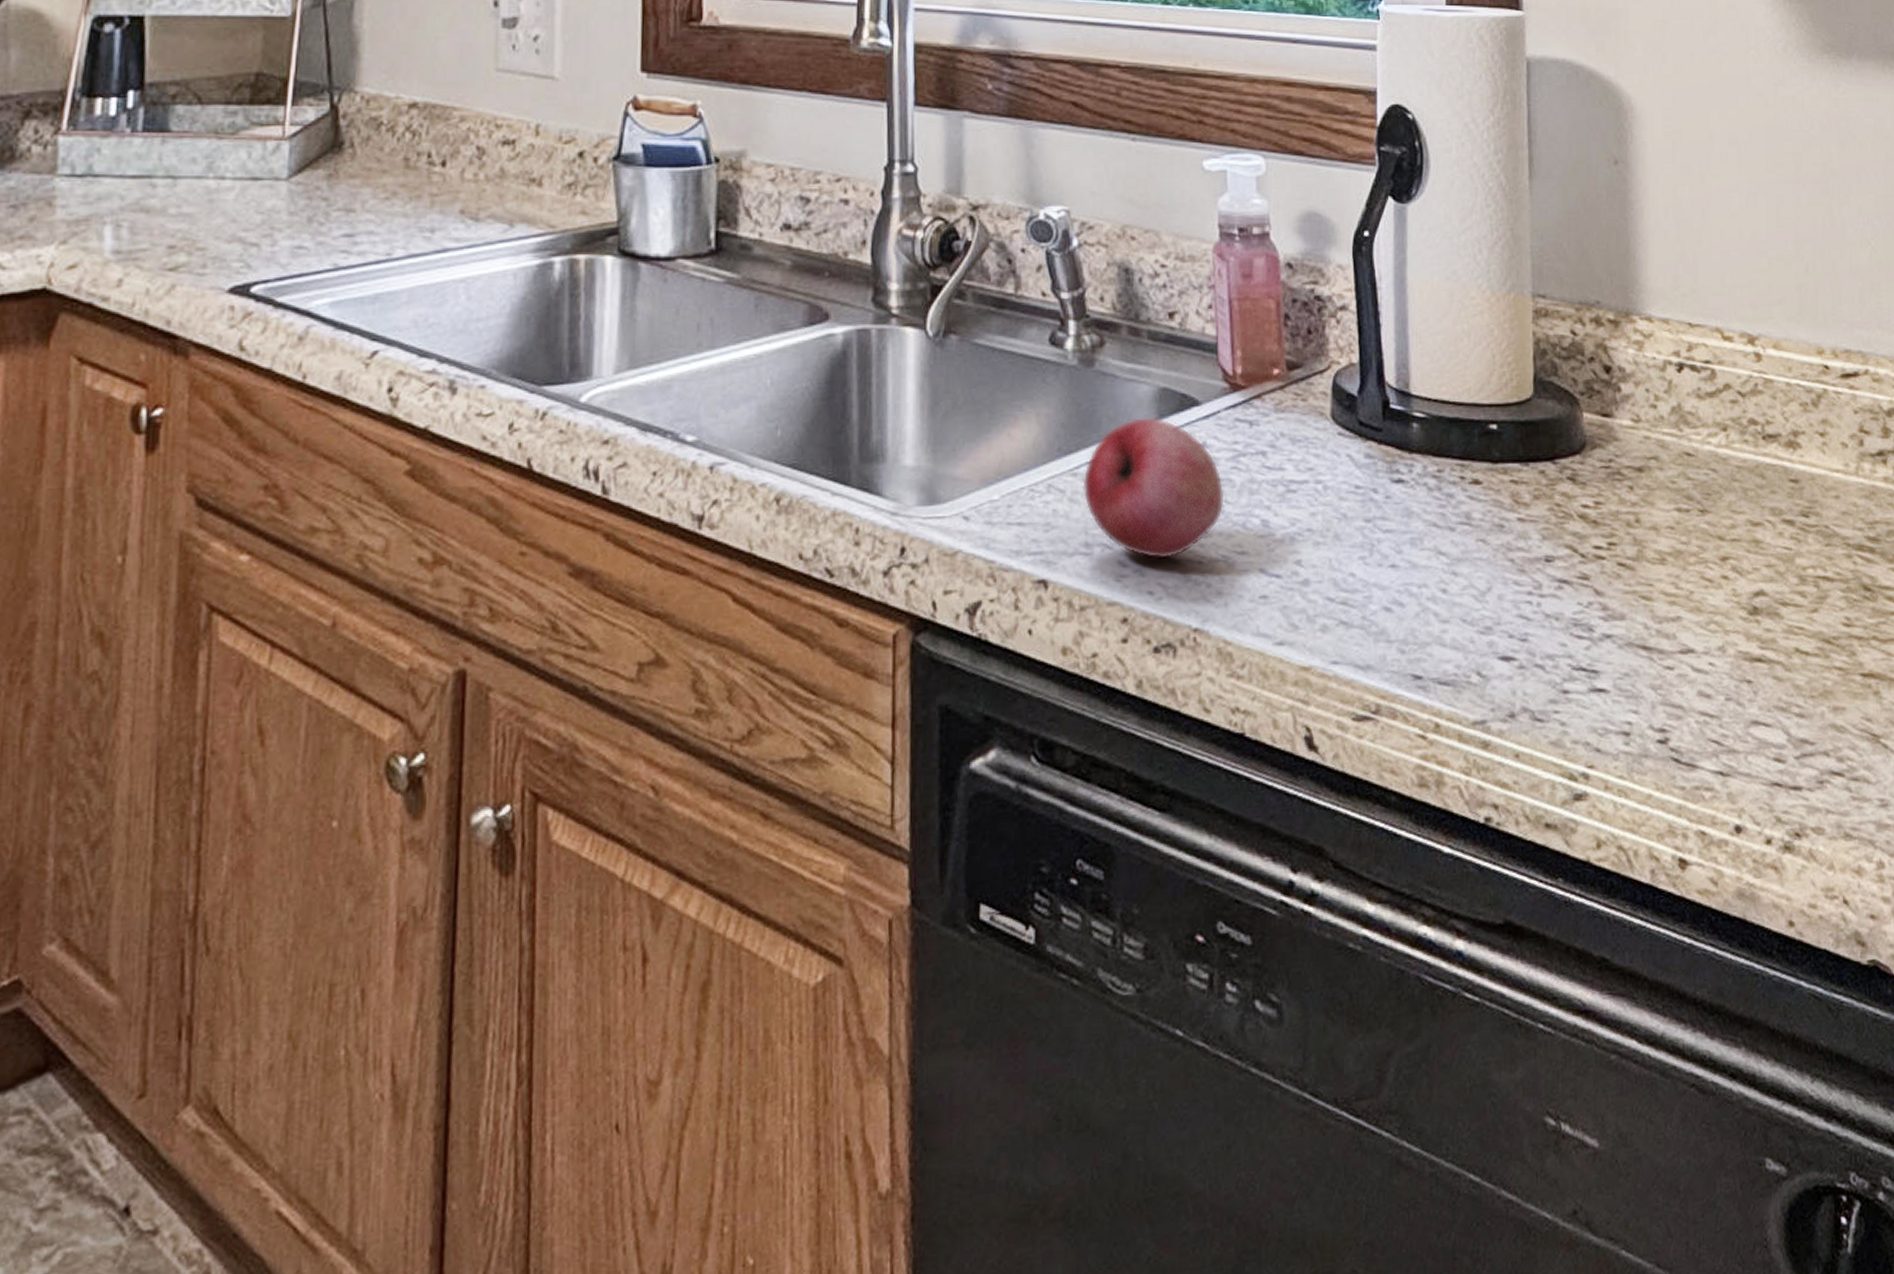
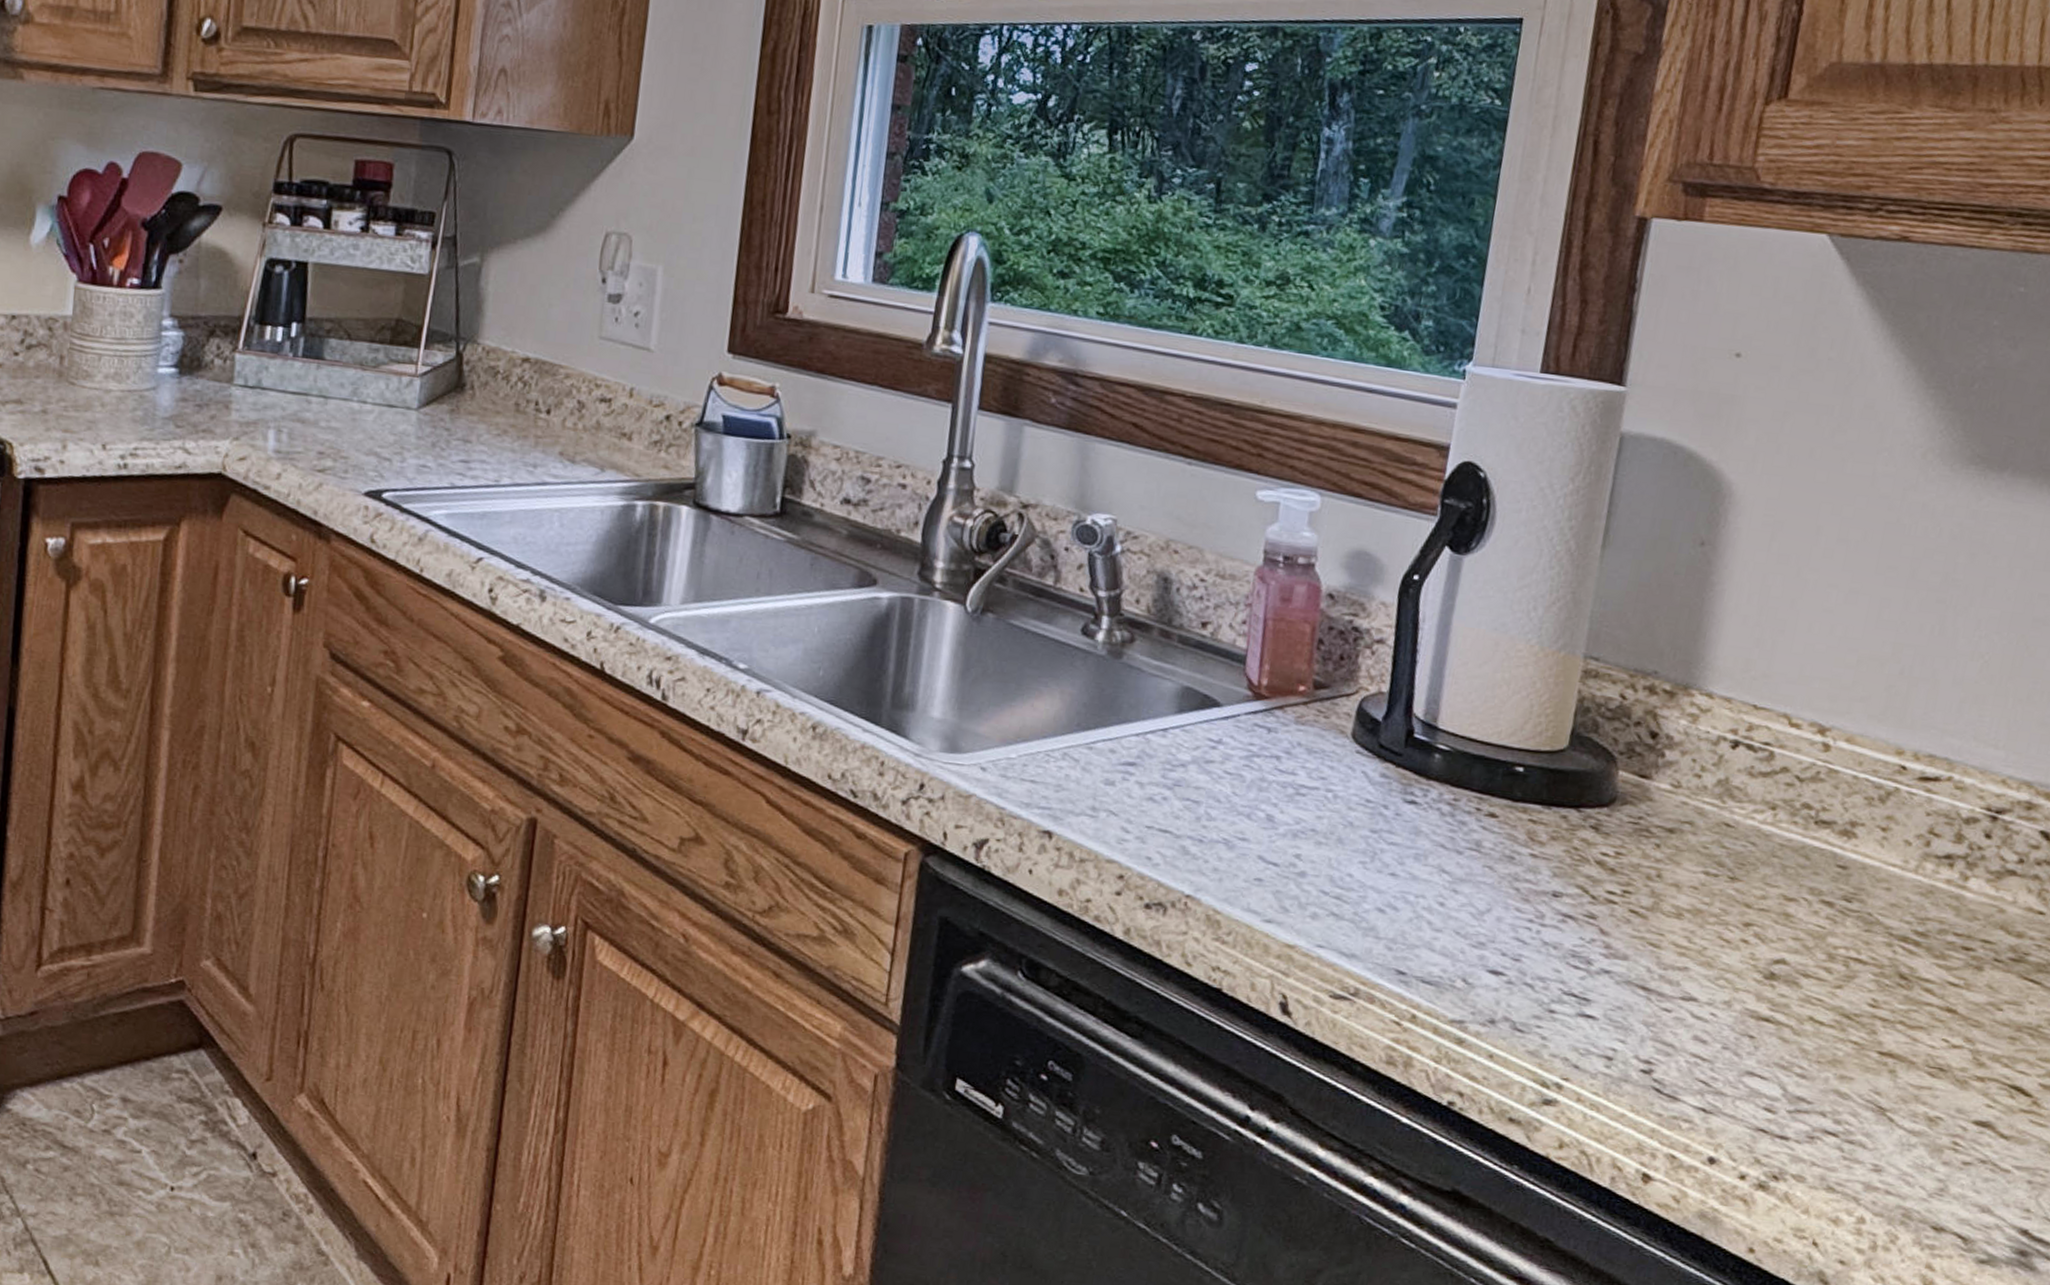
fruit: present [1082,416,1225,560] -> none [1095,708,1234,833]

